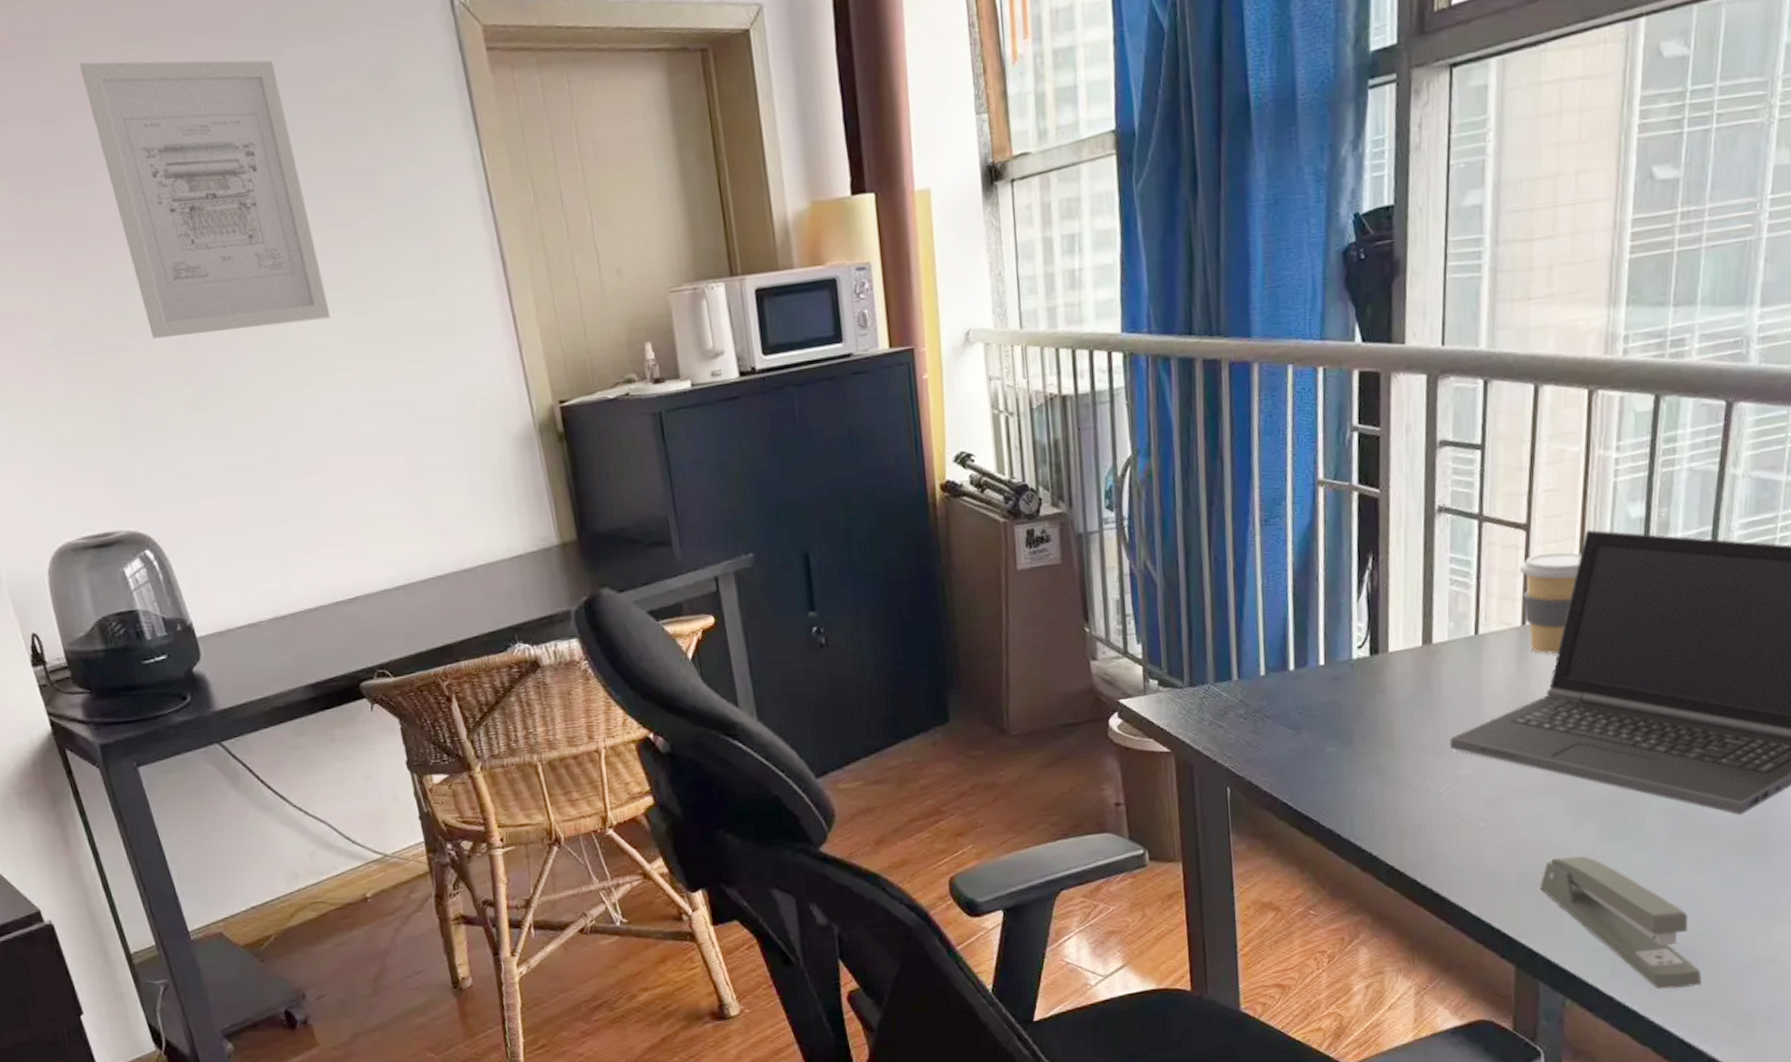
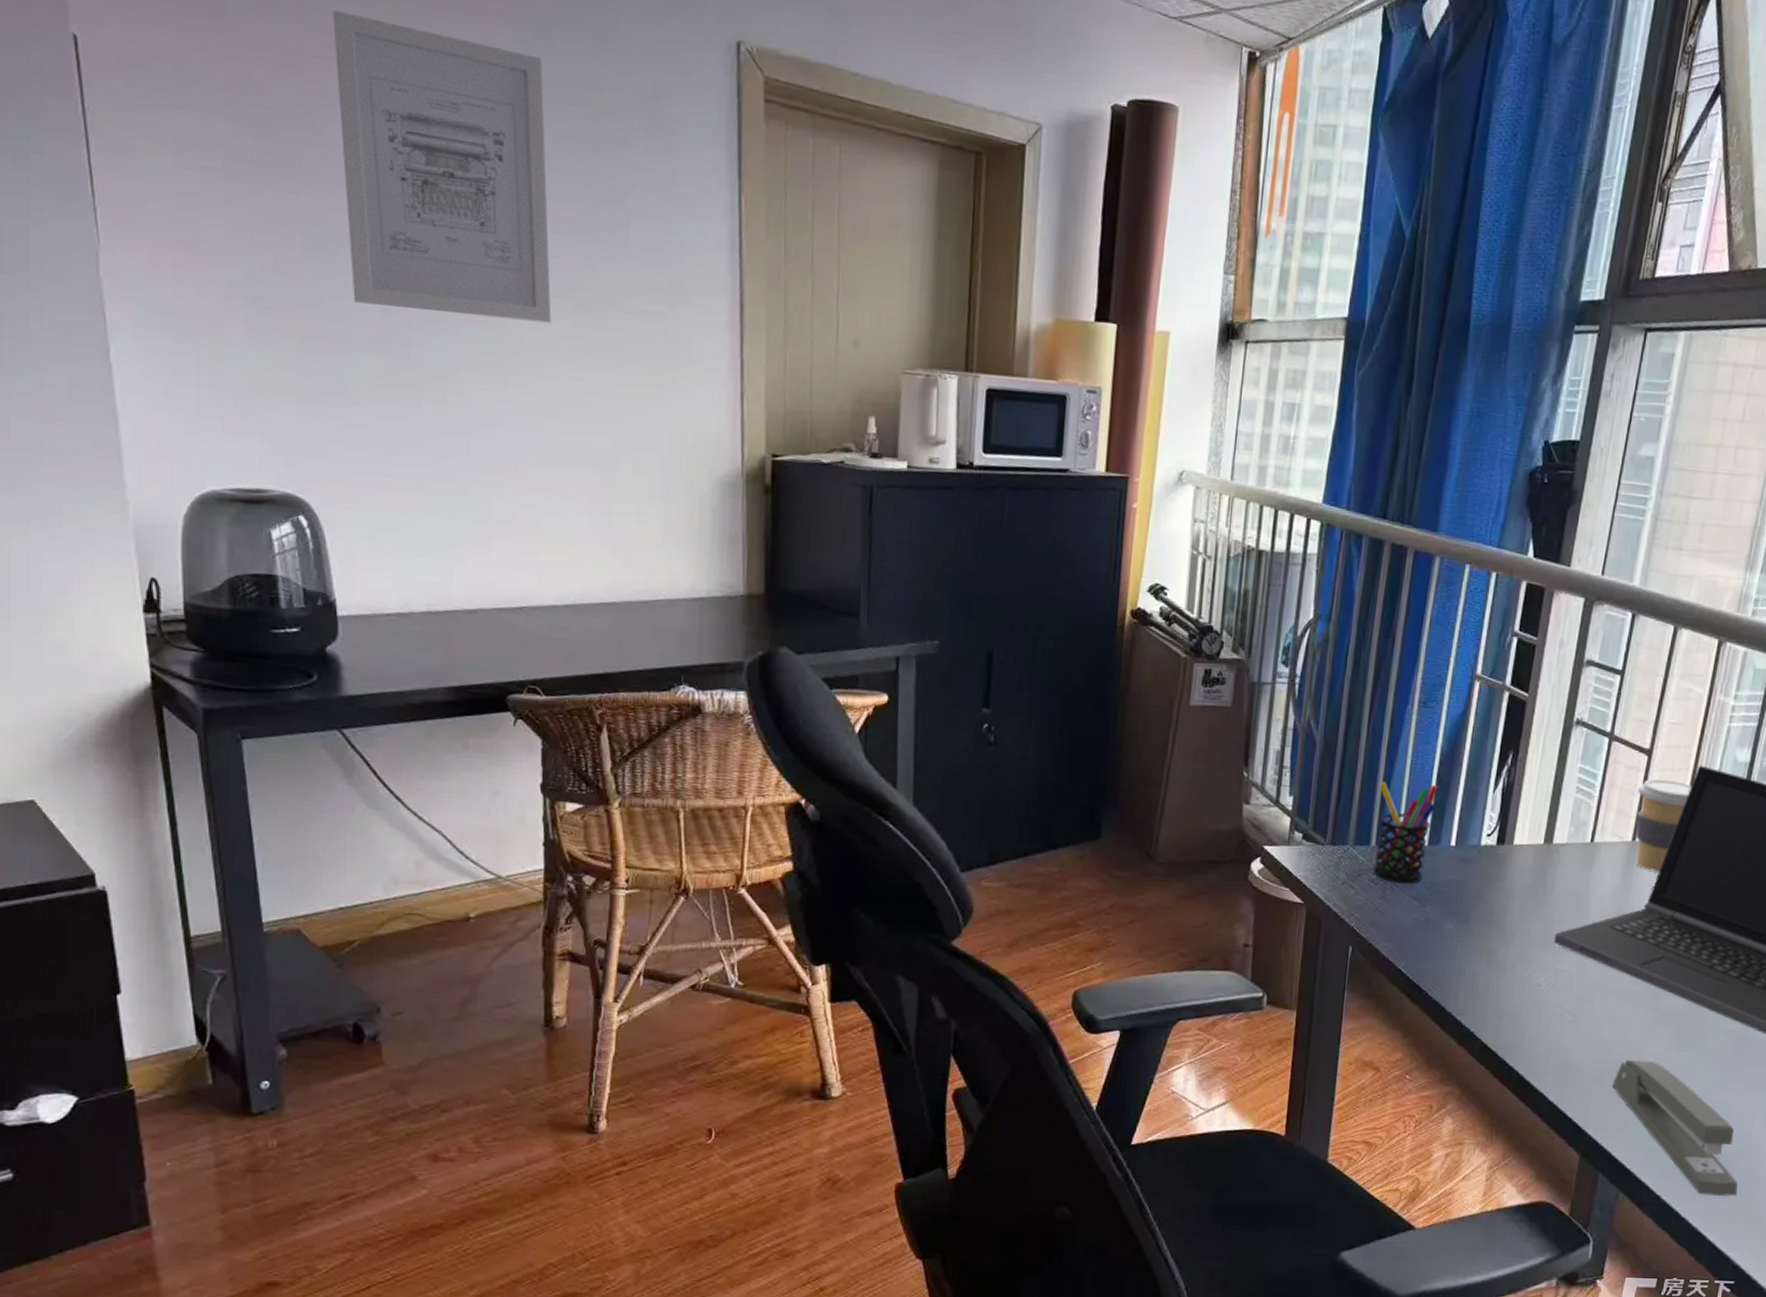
pen holder: none [1231,604,1297,715] -> present [1372,782,1438,884]

